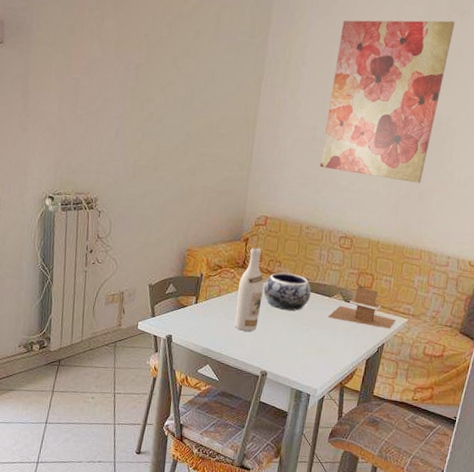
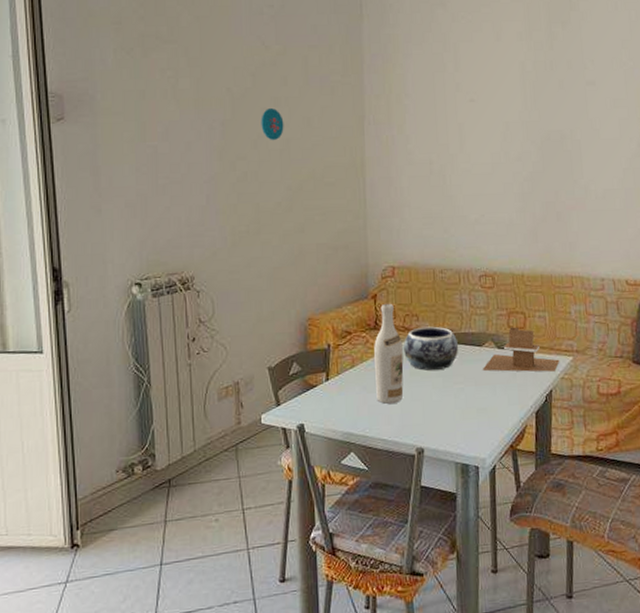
button: none [170,57,191,89] -> present [261,107,284,141]
wall art: present [319,20,455,183] -> none [440,32,558,204]

